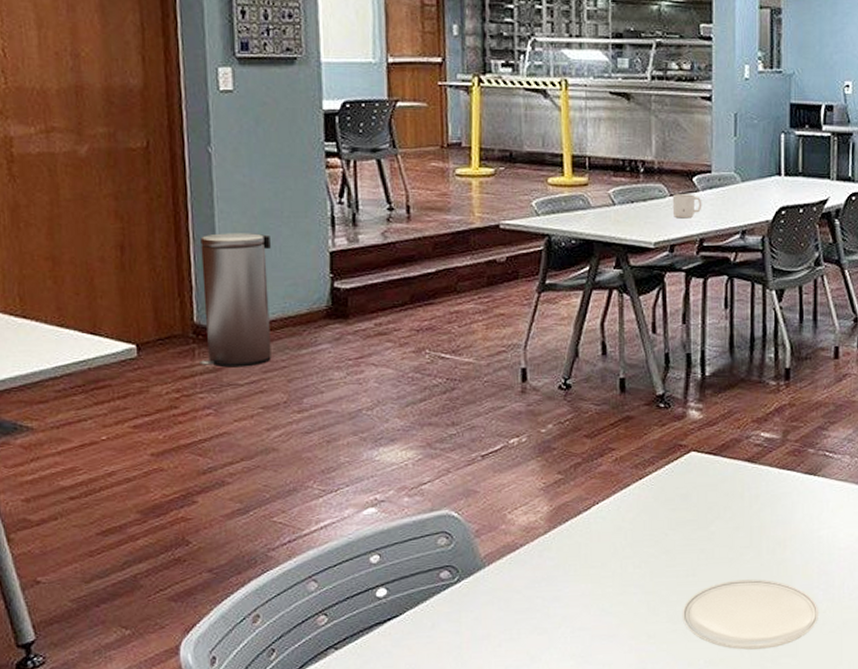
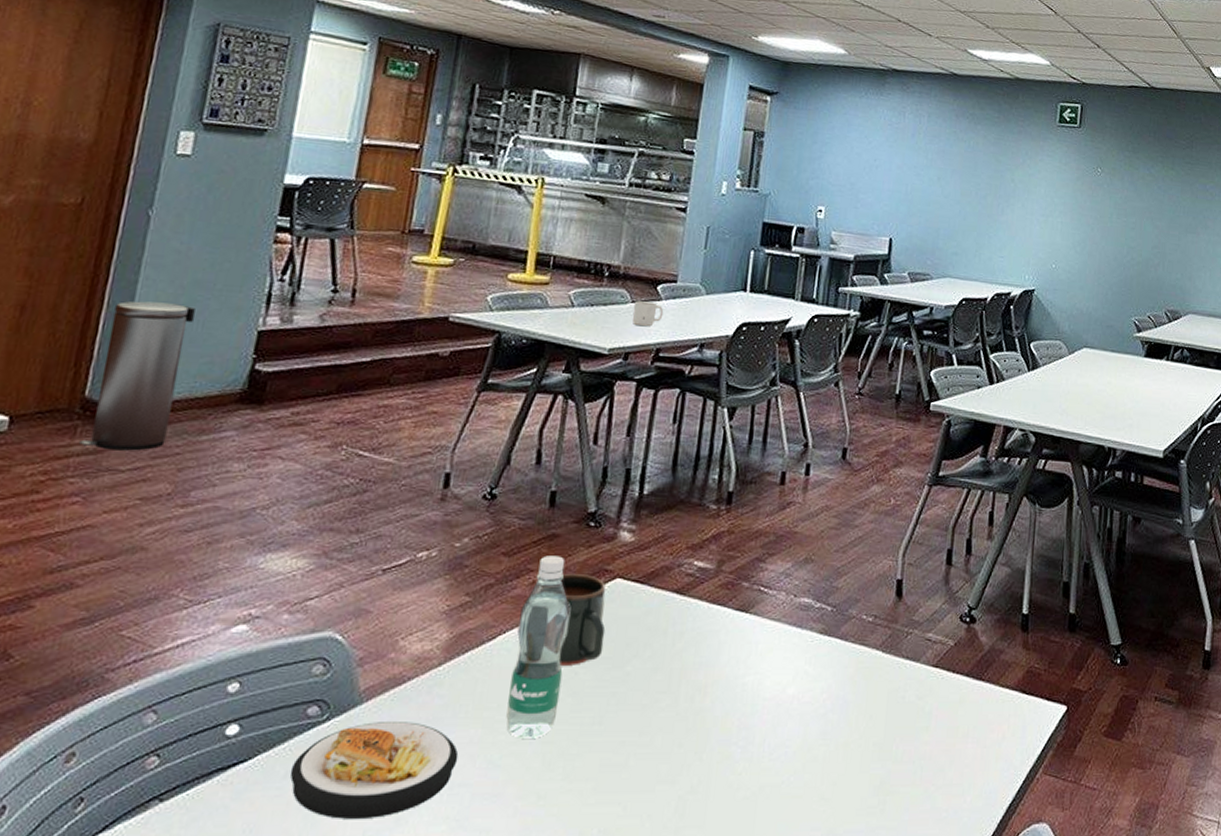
toast: none [436,580,575,659] -> present [290,722,459,819]
bottle: none [609,435,655,590] -> present [506,555,571,738]
mug: none [641,449,688,529] -> present [558,573,606,665]
plate: present [682,579,818,650] -> none [580,731,734,818]

